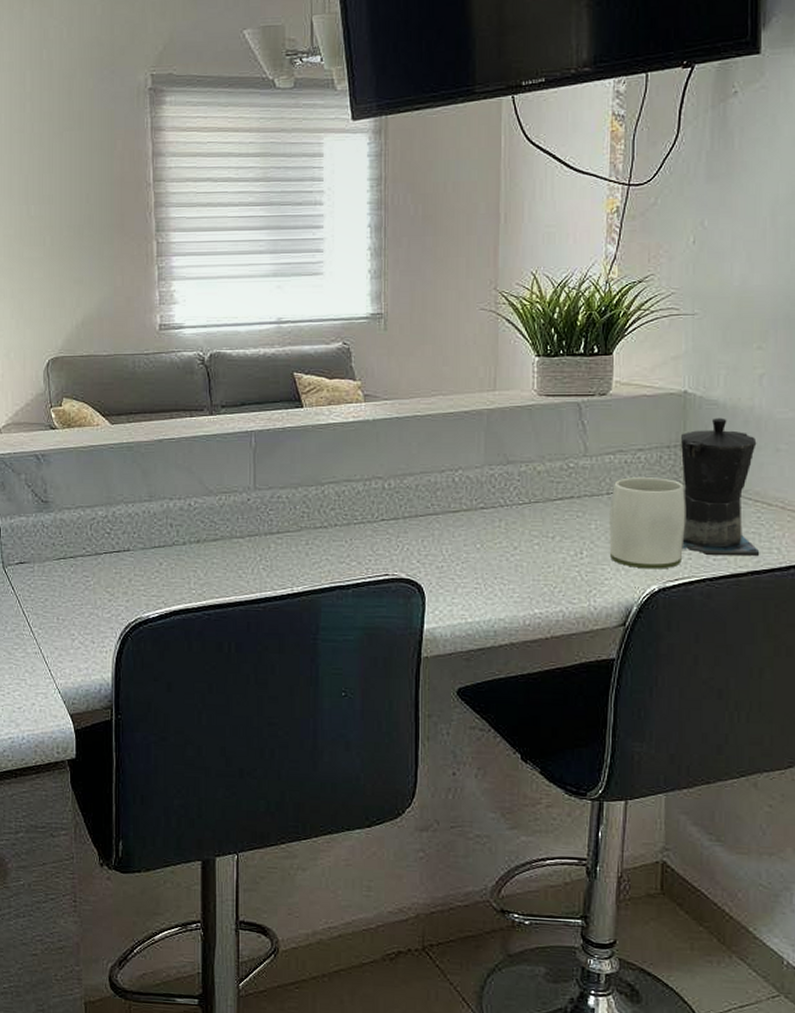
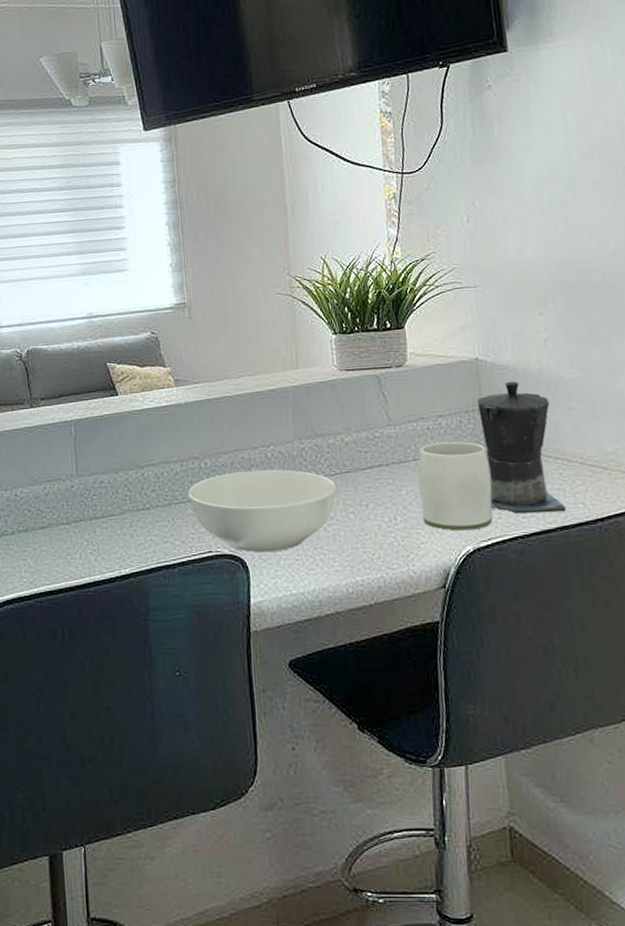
bowl: none [368,494,524,579] -> present [187,469,337,553]

